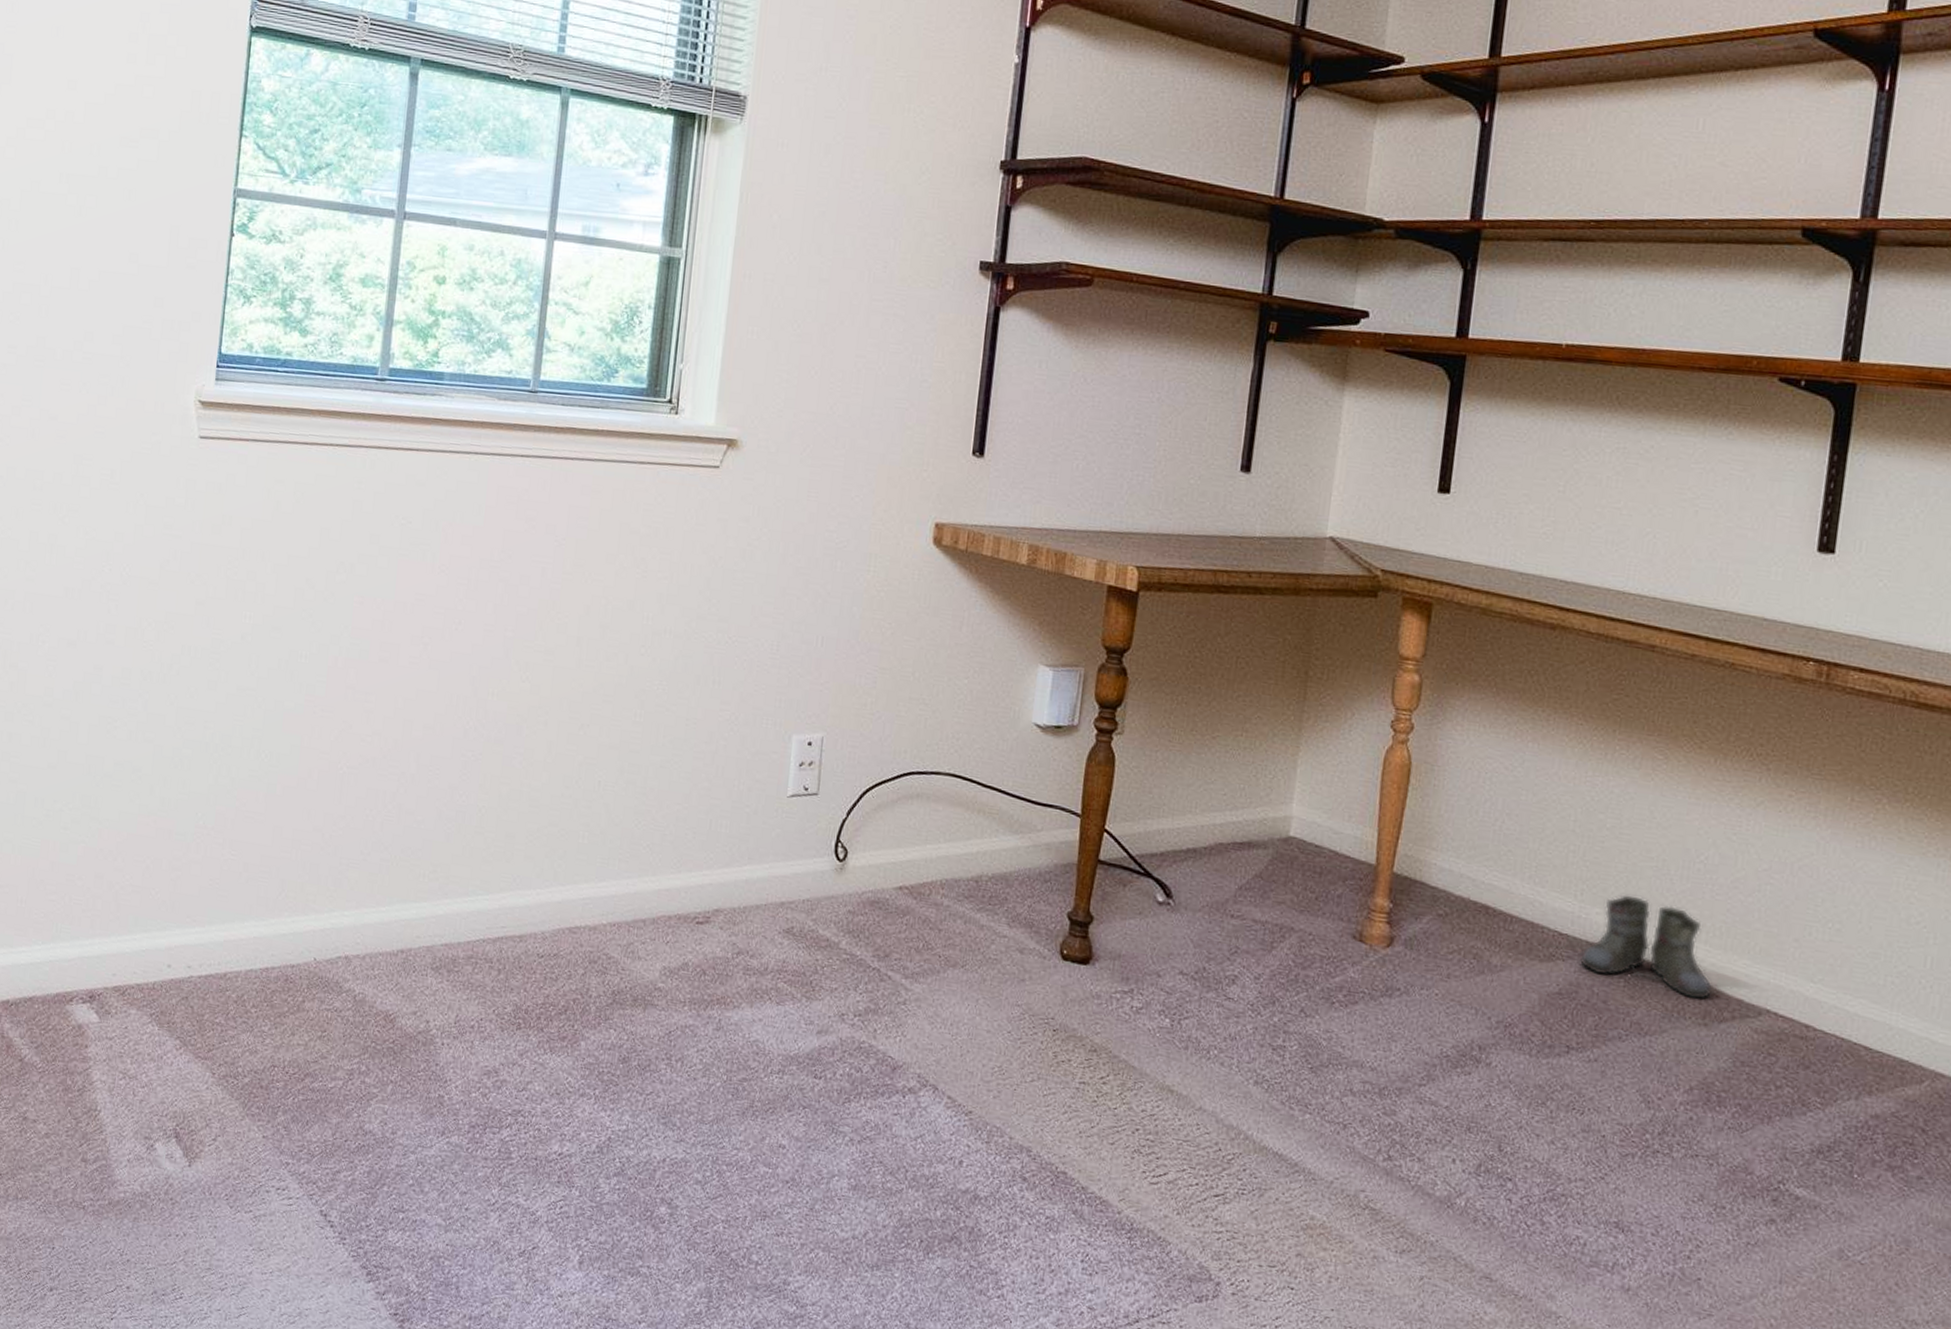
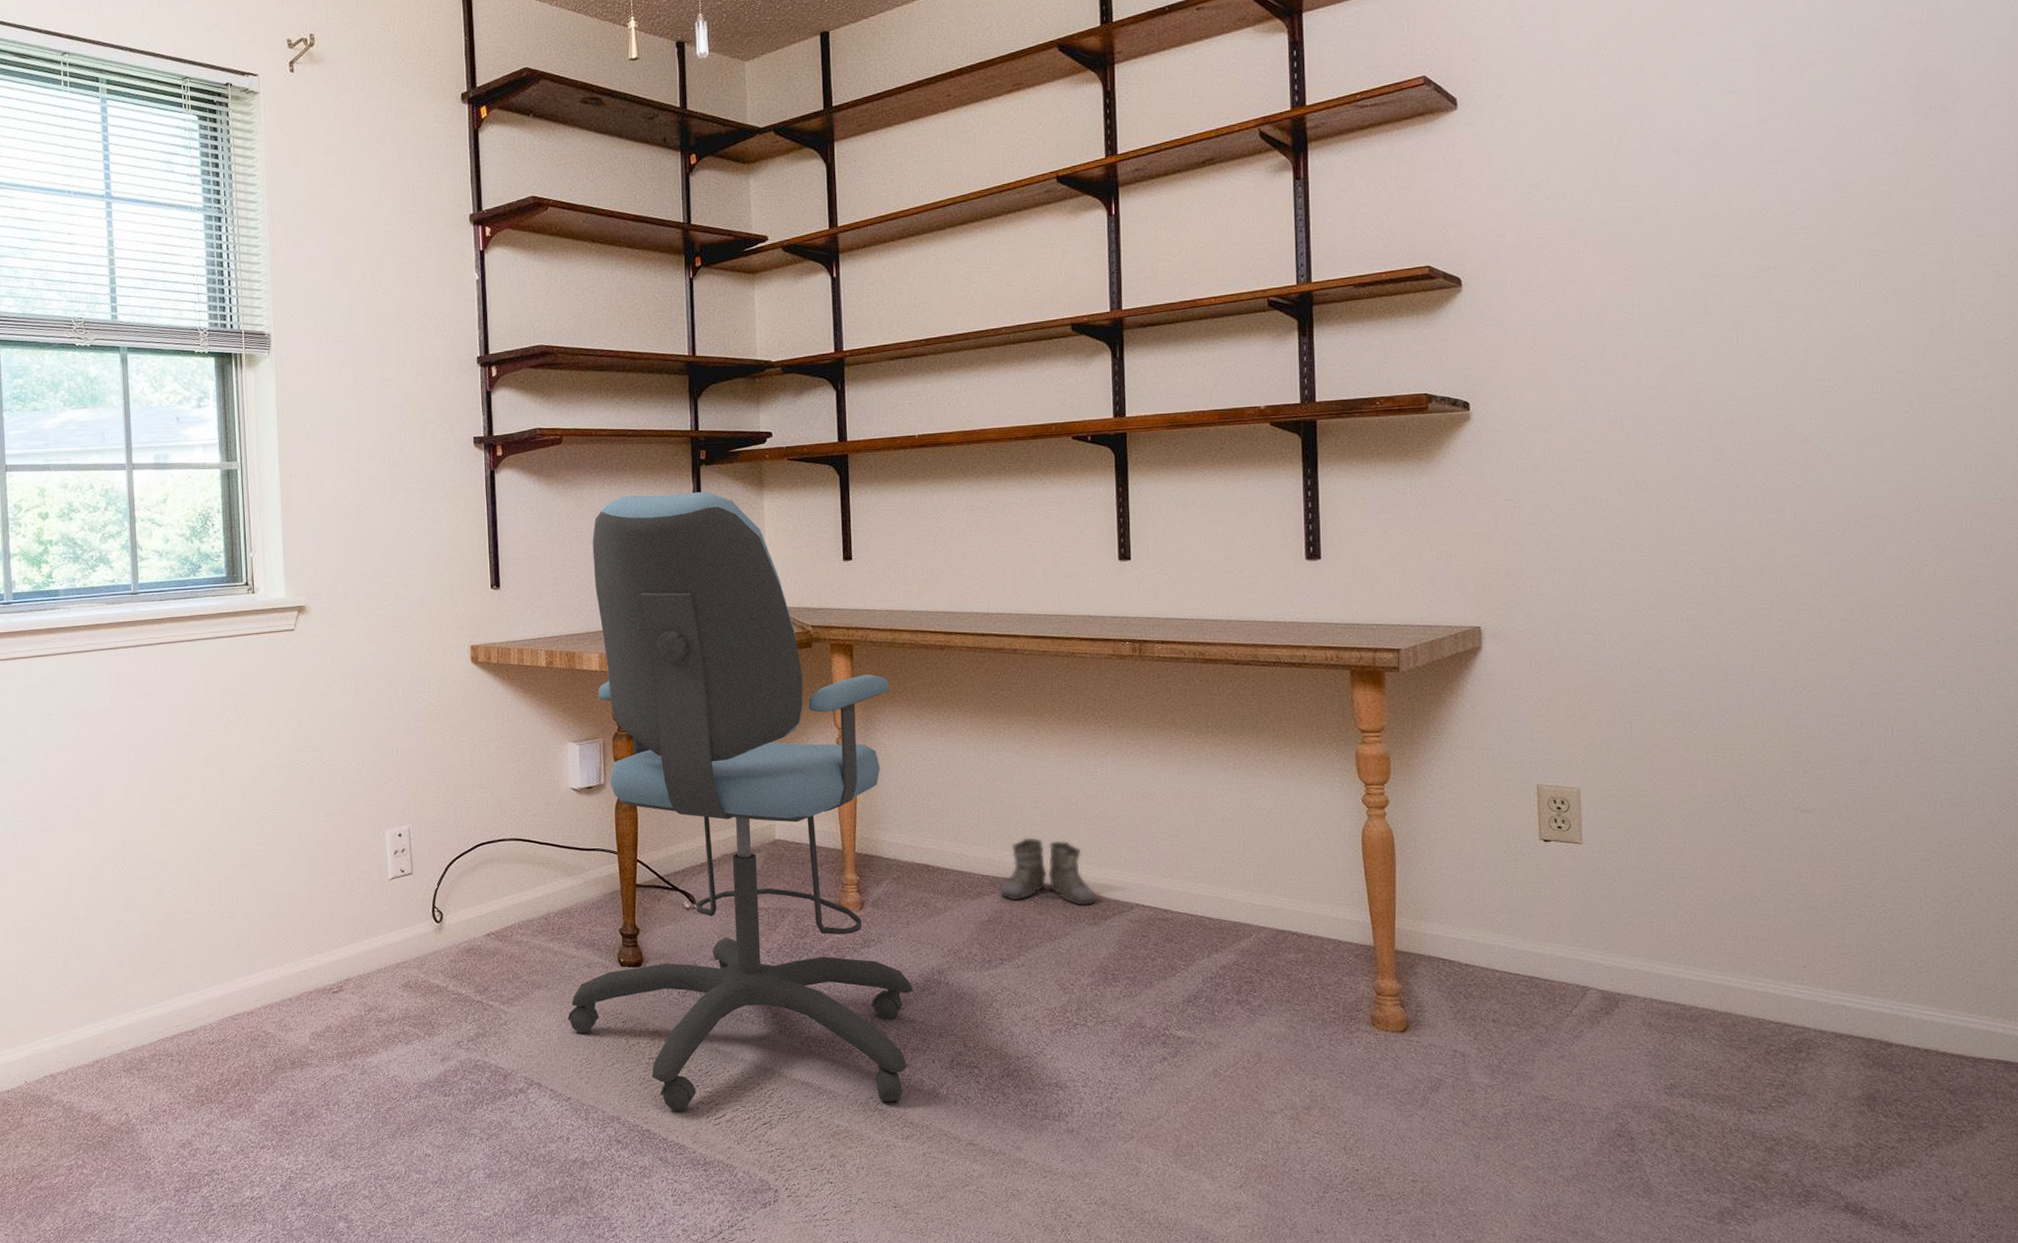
office chair: none [984,364,1474,1203] -> present [568,492,914,1112]

